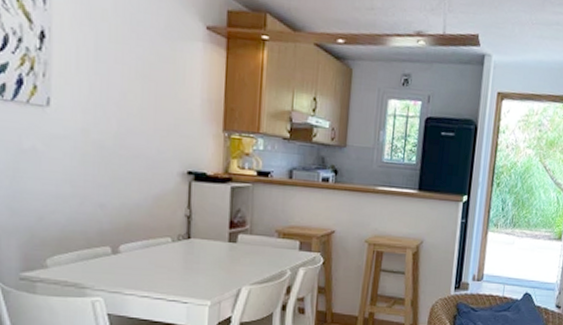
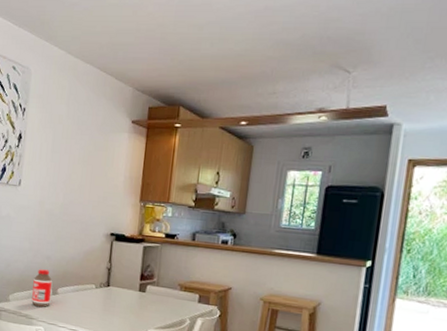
bottle: none [82,221,111,272] -> present [31,269,53,308]

